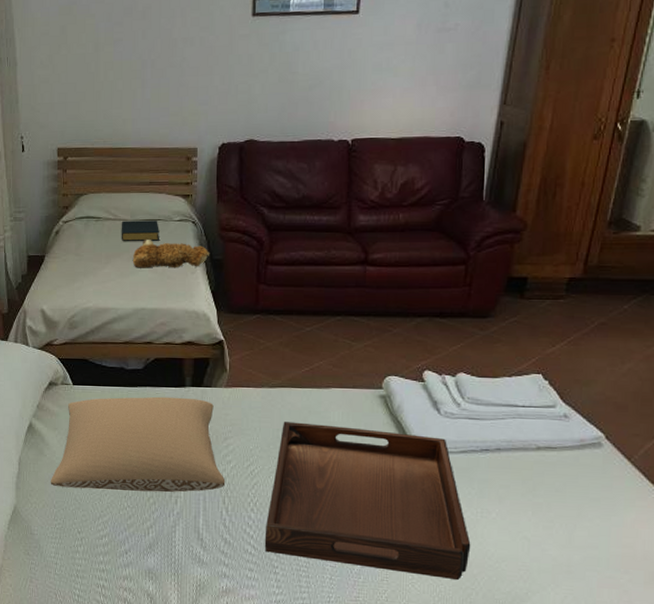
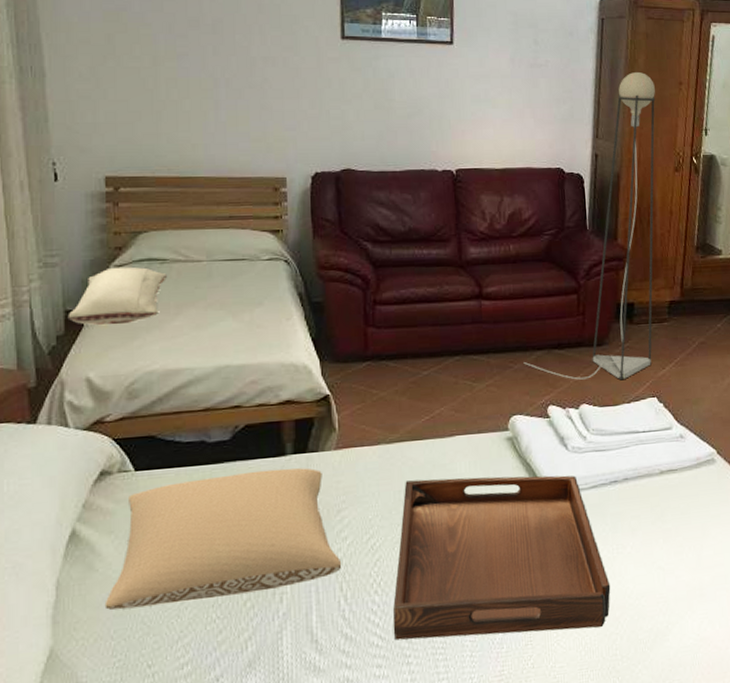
pillow: none [29,222,100,269] -> present [67,266,167,325]
hardback book: present [121,220,159,241] -> none [194,260,244,286]
teddy bear: present [133,240,210,268] -> none [212,283,308,318]
floor lamp: none [403,30,580,354] -> present [523,72,656,381]

